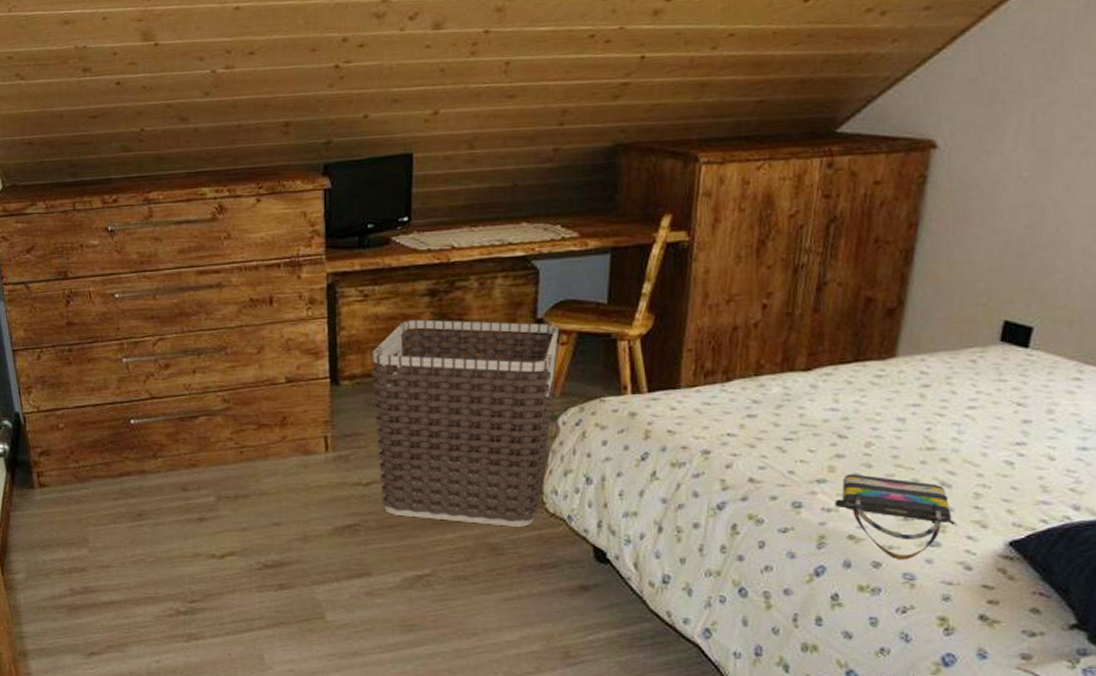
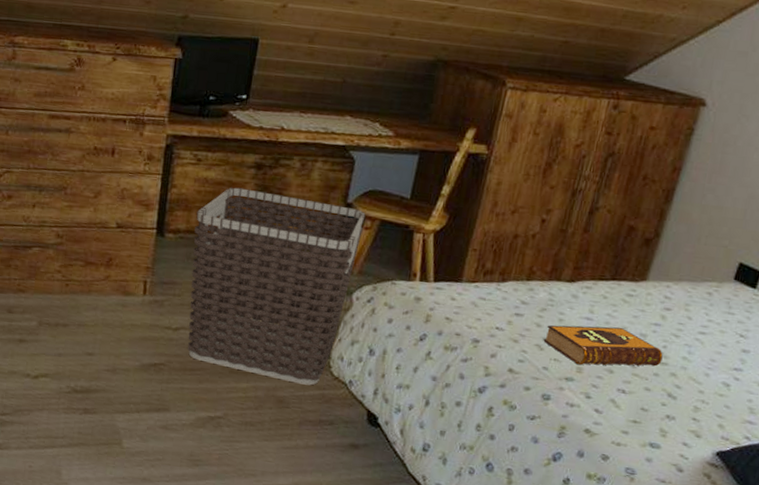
hardback book: none [784,414,928,464] -> present [543,325,663,367]
tote bag: present [834,474,957,560] -> none [577,376,676,457]

